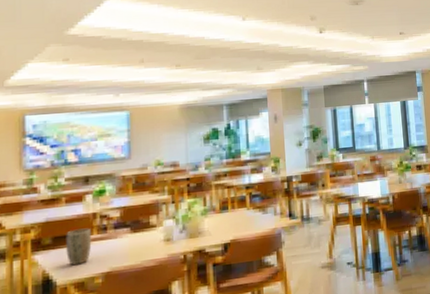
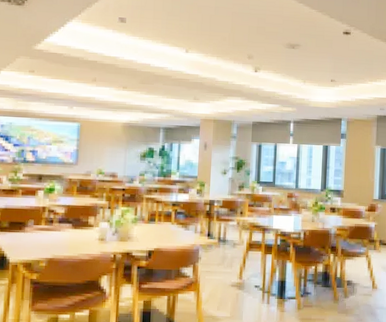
plant pot: present [66,228,92,266] -> none [19,218,41,248]

